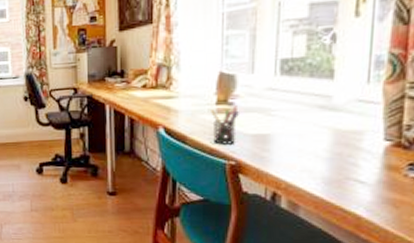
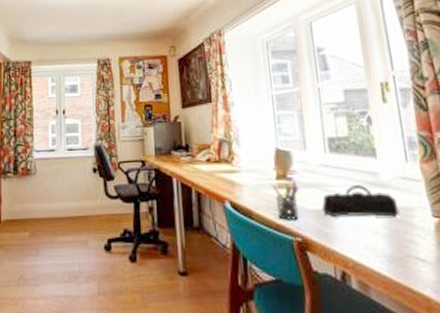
pencil case: none [262,109,348,141] -> present [322,185,400,217]

